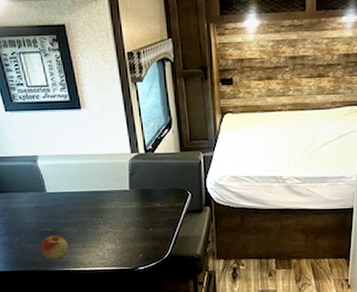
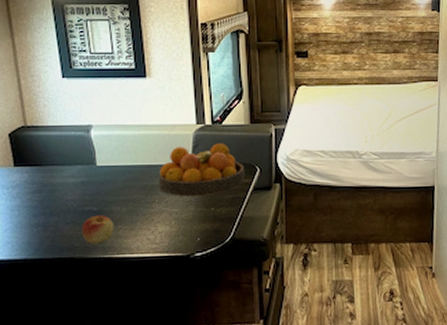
fruit bowl: none [101,170,178,220] -> present [158,143,245,197]

